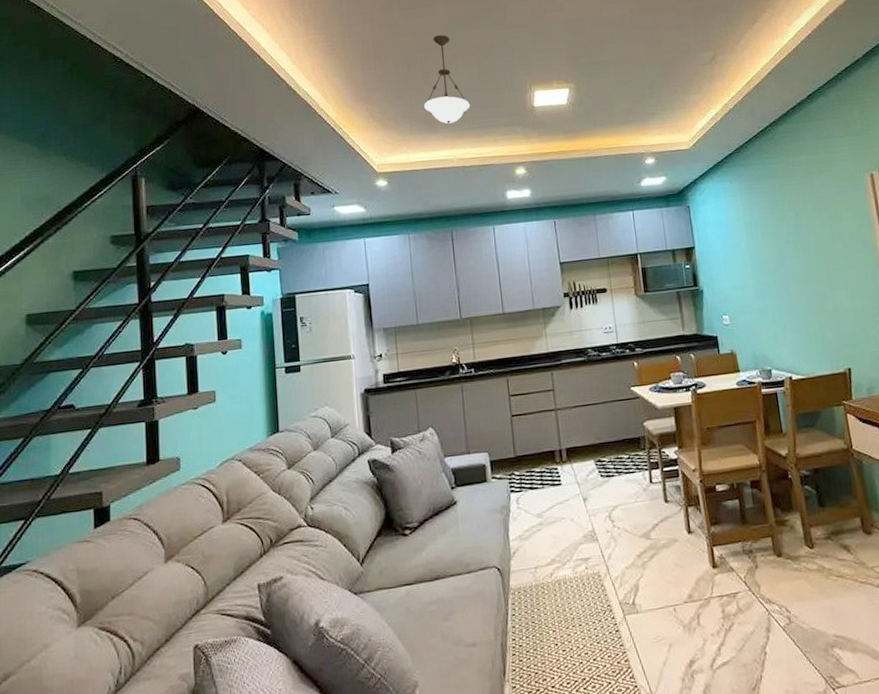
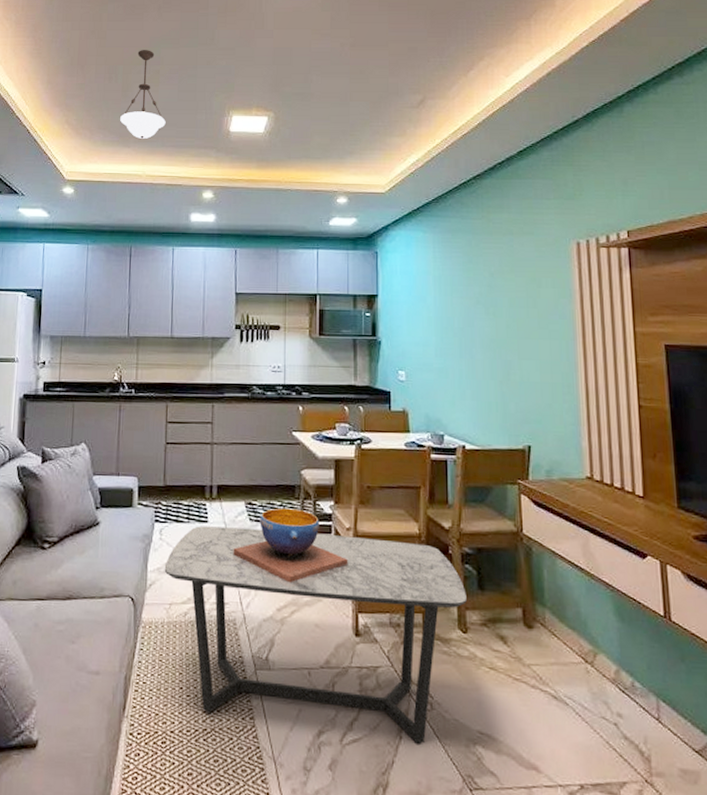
coffee table: none [525,473,810,663] -> present [164,526,467,744]
decorative bowl: none [588,459,698,530] -> present [233,508,348,583]

